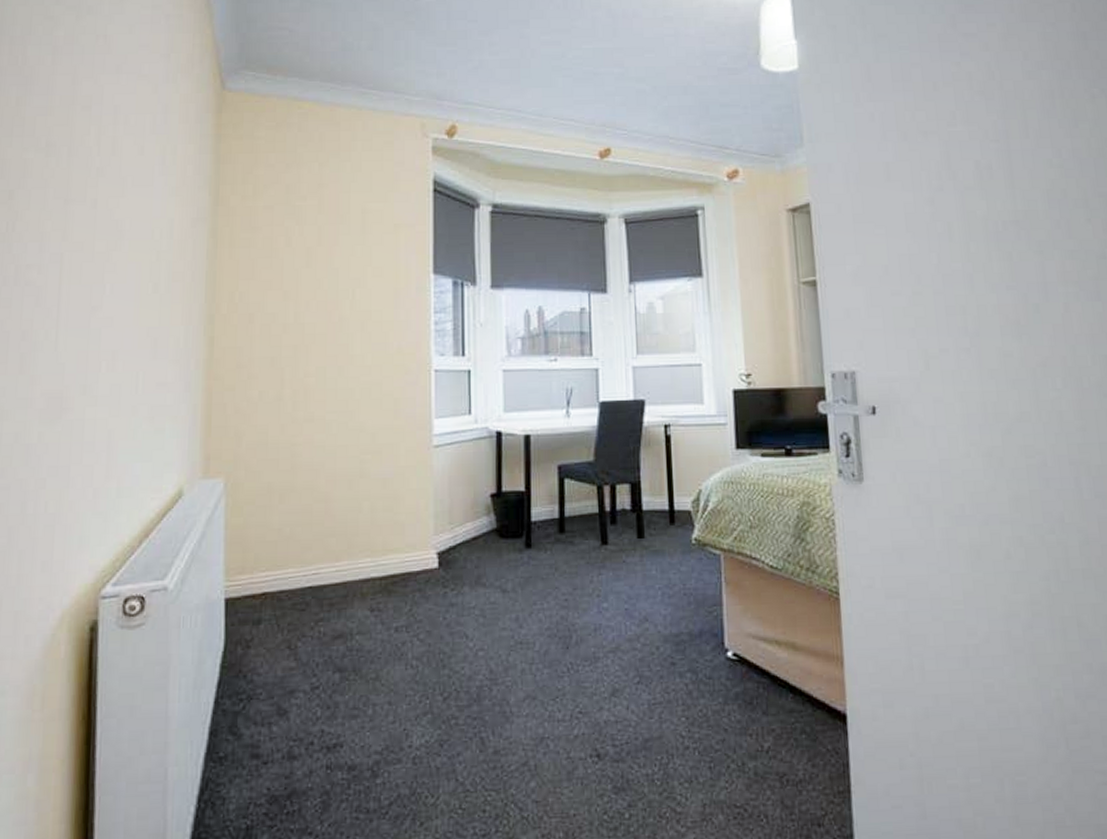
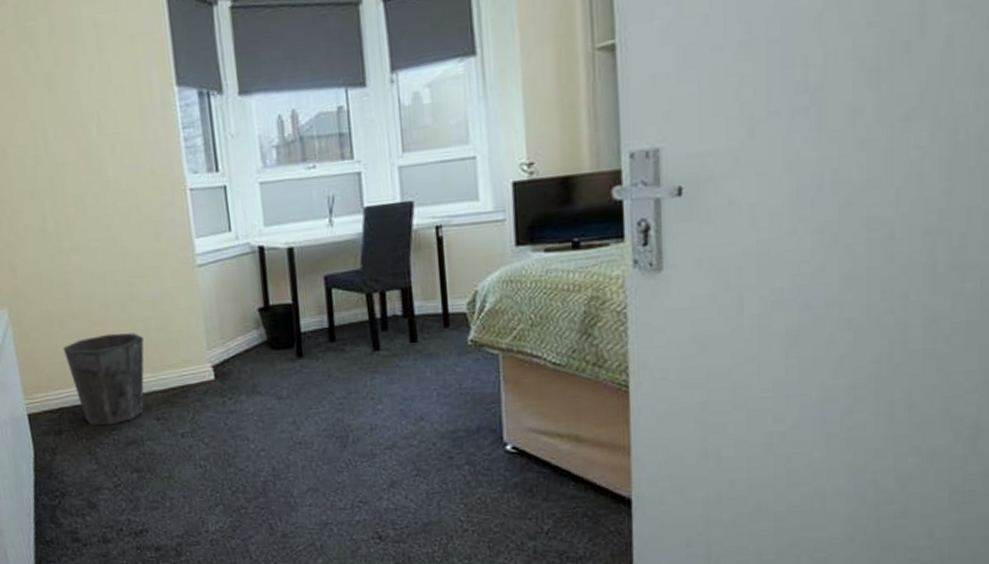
waste bin: none [278,511,368,615] -> present [62,333,144,426]

